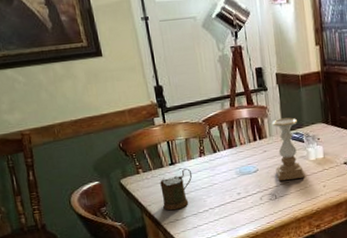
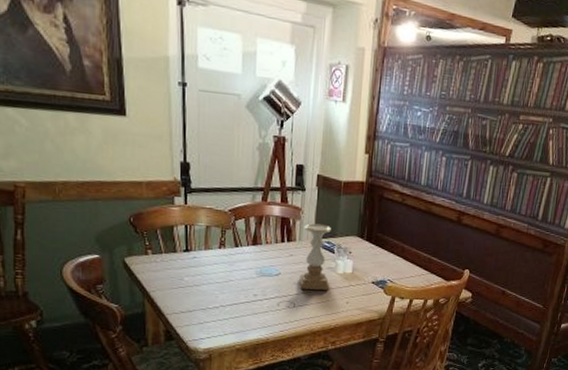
beer mug: present [160,169,192,211] -> none [169,258,207,301]

